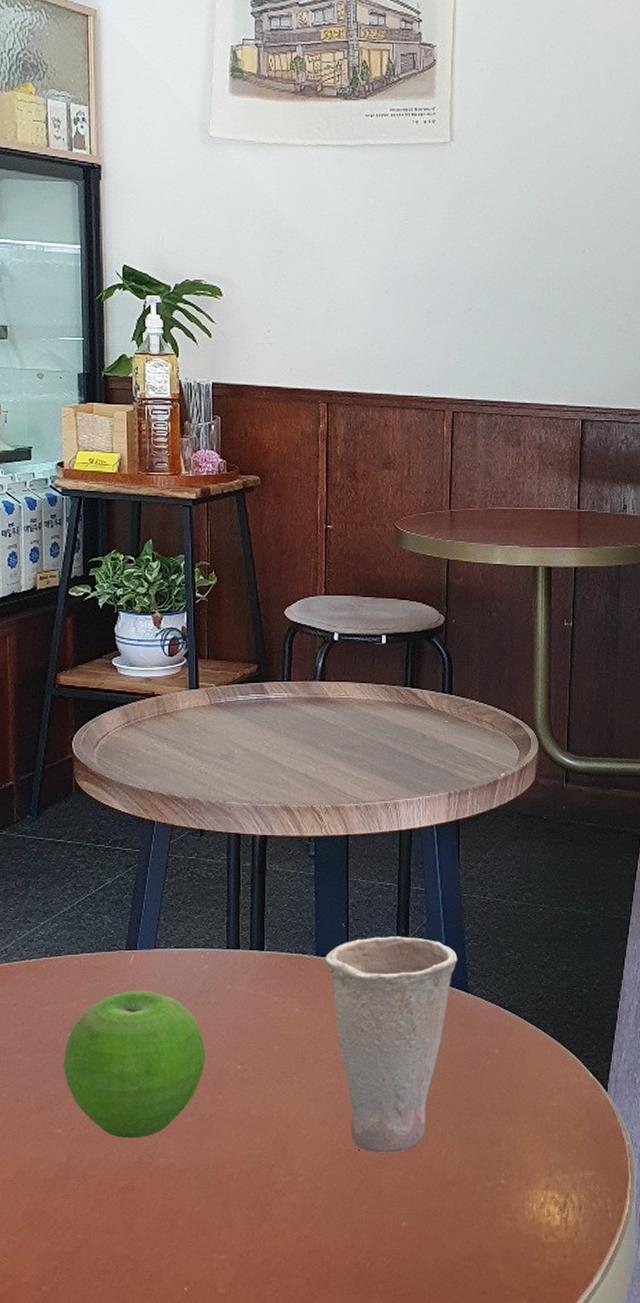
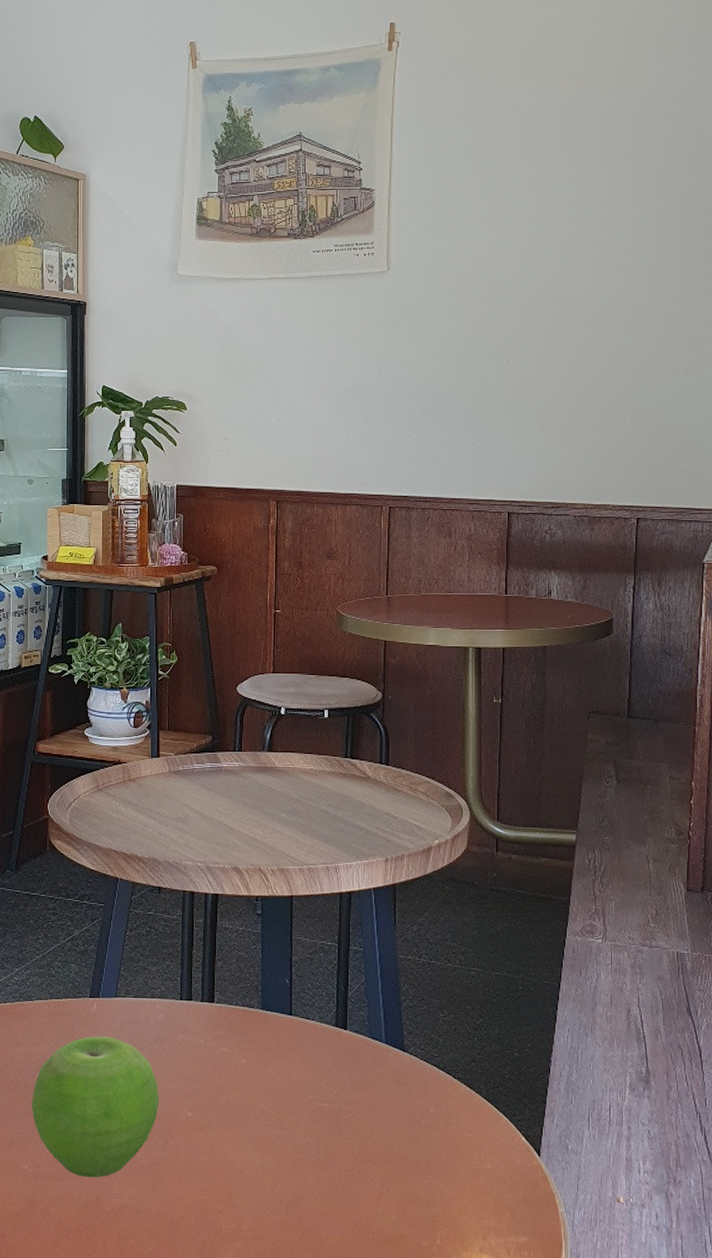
cup: present [324,936,458,1153] -> none [269,993,394,1206]

